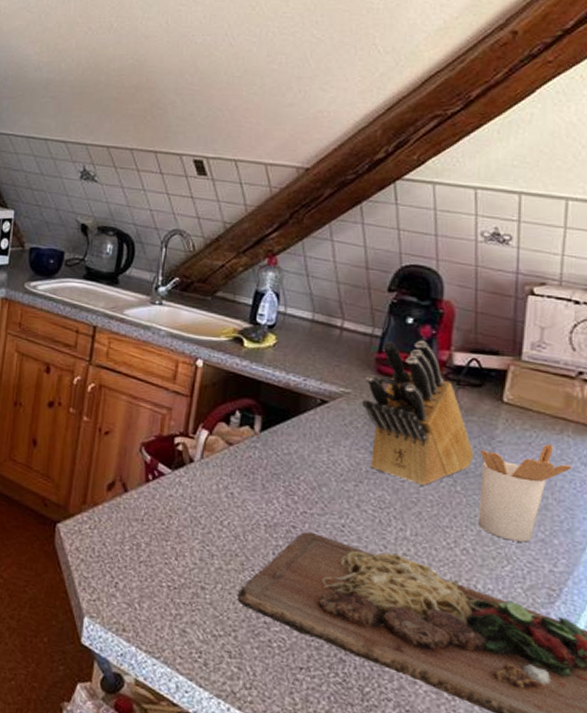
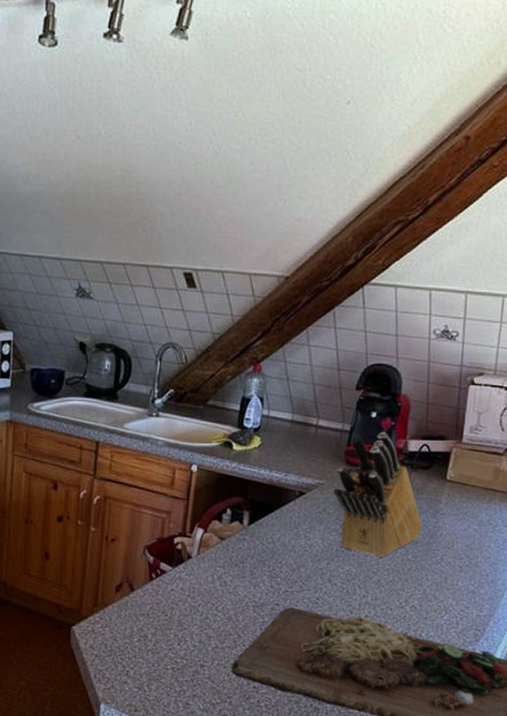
utensil holder: present [477,444,572,543] -> none [423,512,497,595]

